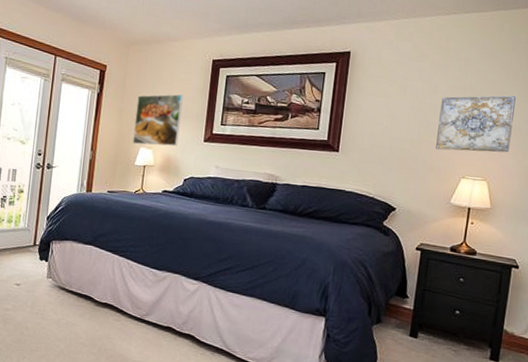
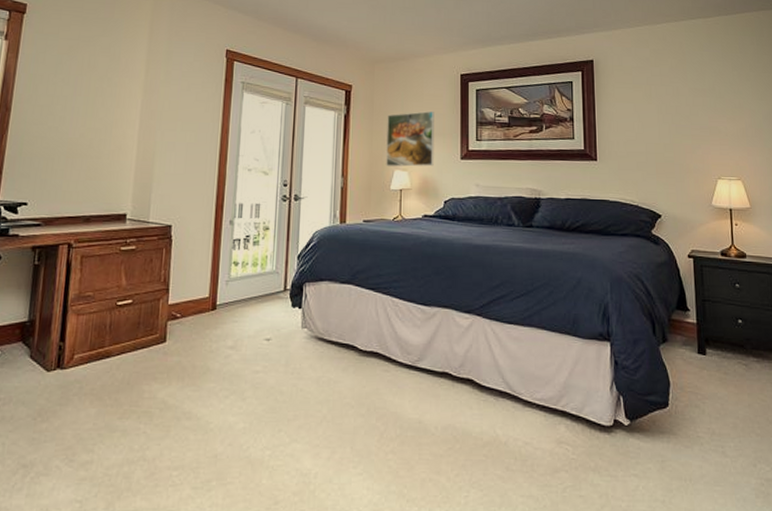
wall art: present [436,95,516,153] -> none [685,94,756,152]

